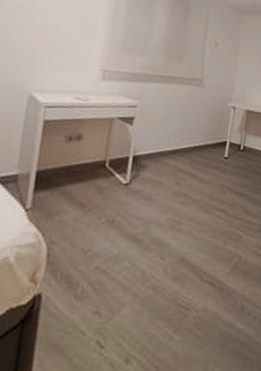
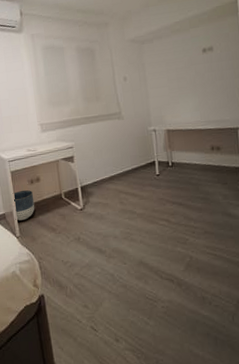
planter: none [31,147,68,188] -> present [12,189,35,221]

